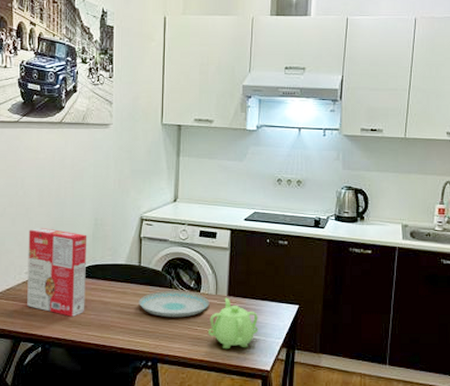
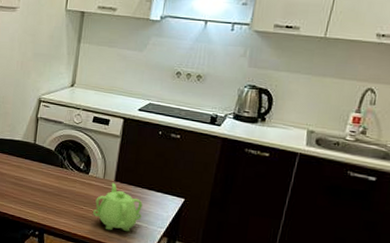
plate: present [139,291,210,318] -> none [31,169,97,196]

